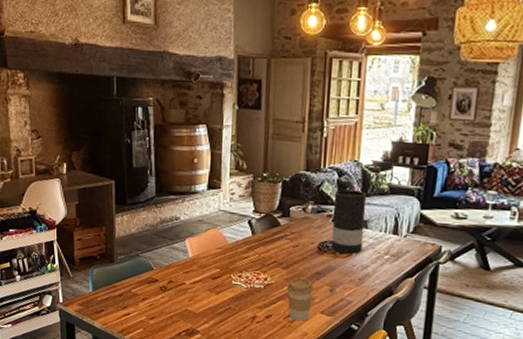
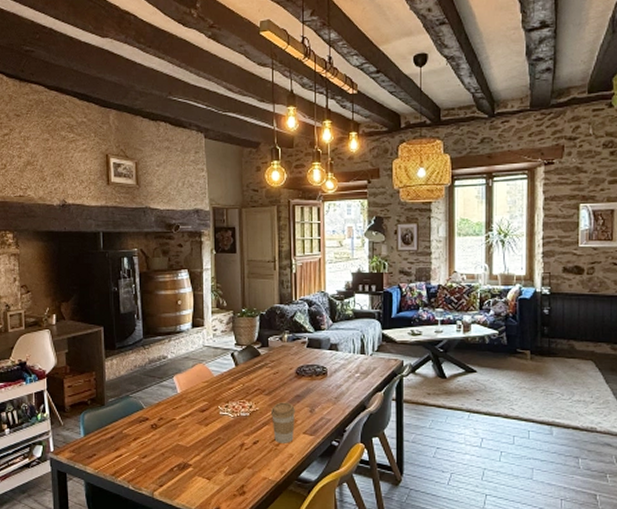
vase: present [331,189,367,254] -> none [306,318,335,375]

